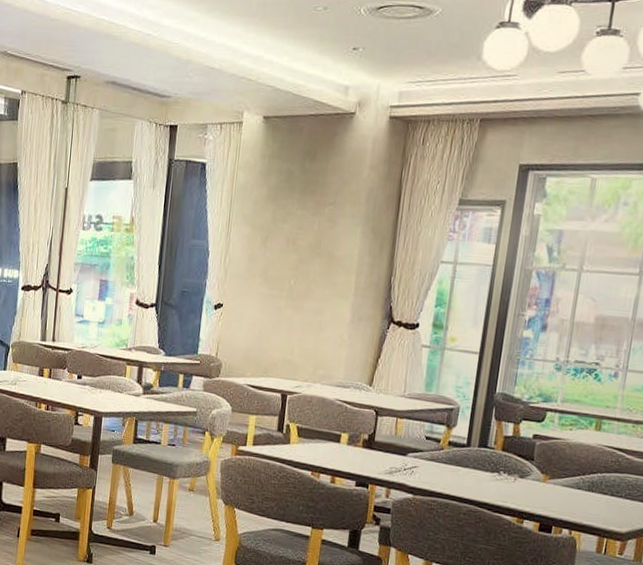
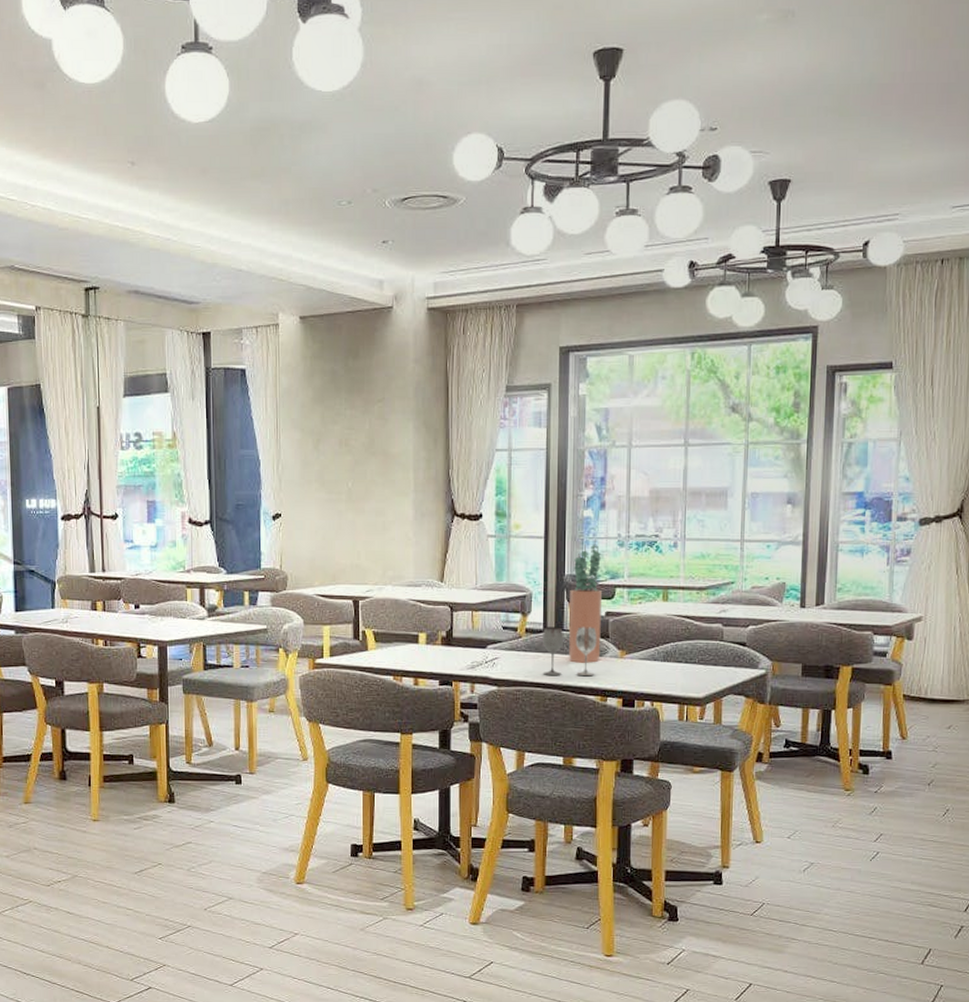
wineglass: none [460,442,522,497] -> present [542,627,597,677]
vase: none [489,360,537,484] -> present [569,539,602,663]

